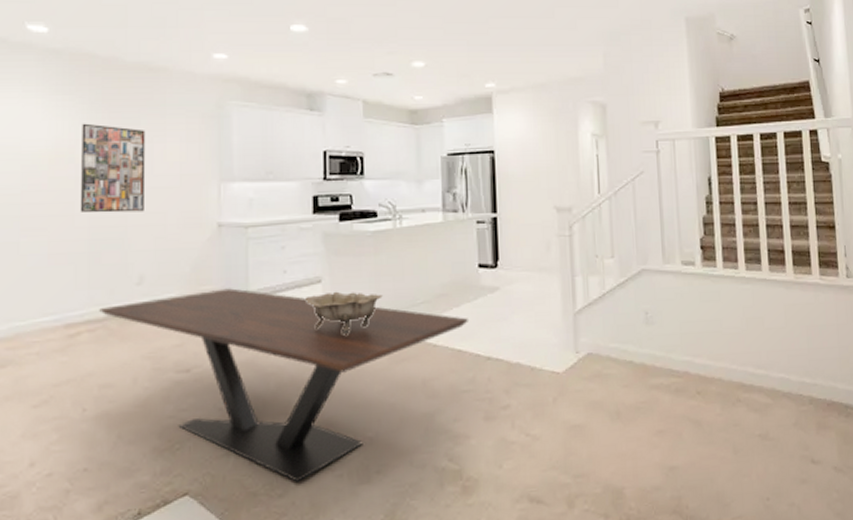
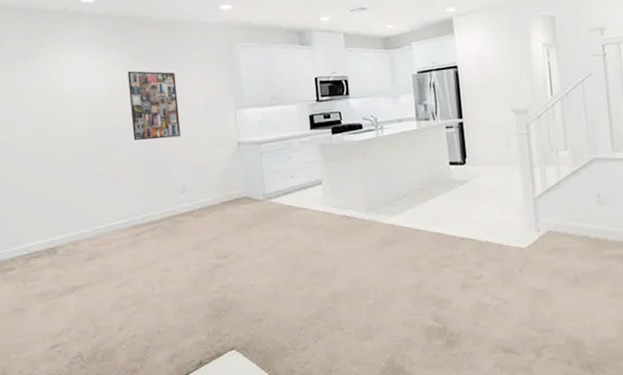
dining table: present [99,288,470,482] -> none [156,192,445,339]
decorative bowl: present [306,291,383,335] -> none [310,190,372,225]

